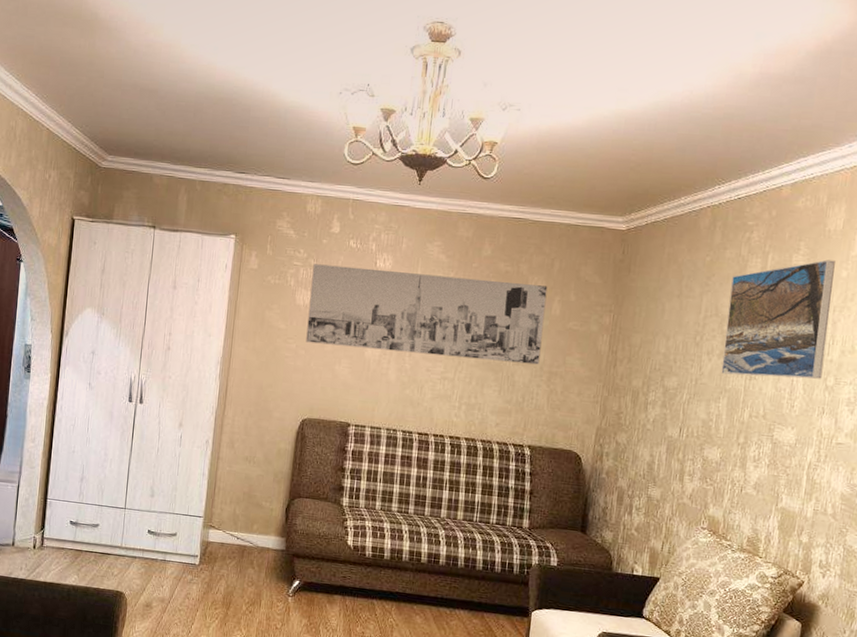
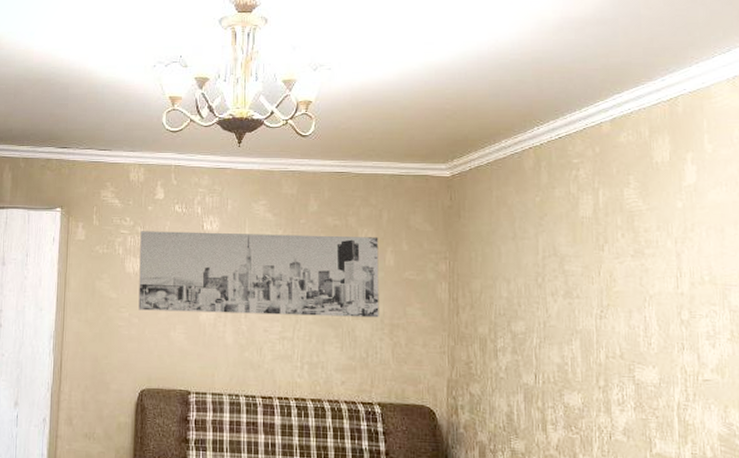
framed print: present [721,259,835,379] -> none [565,192,675,315]

